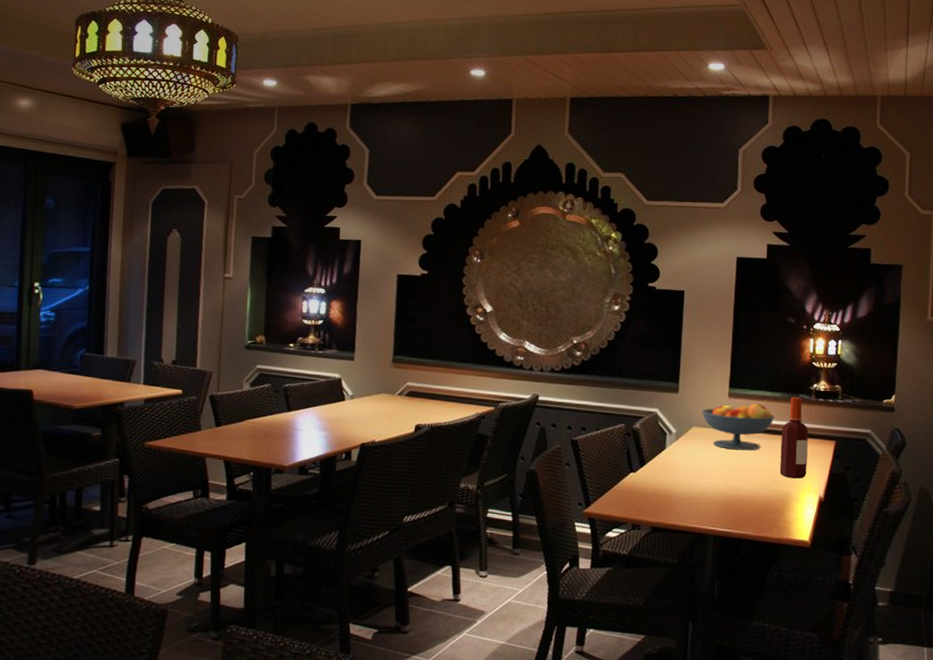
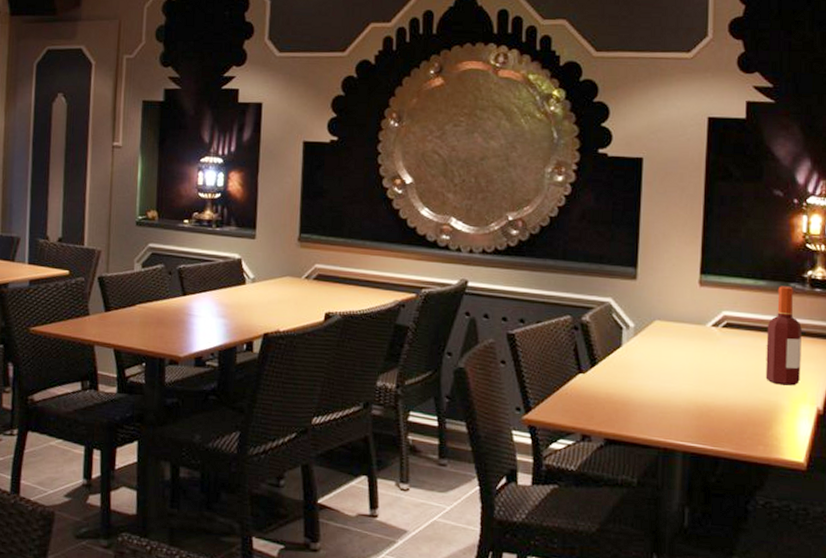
fruit bowl: present [701,402,775,451] -> none [666,292,759,351]

